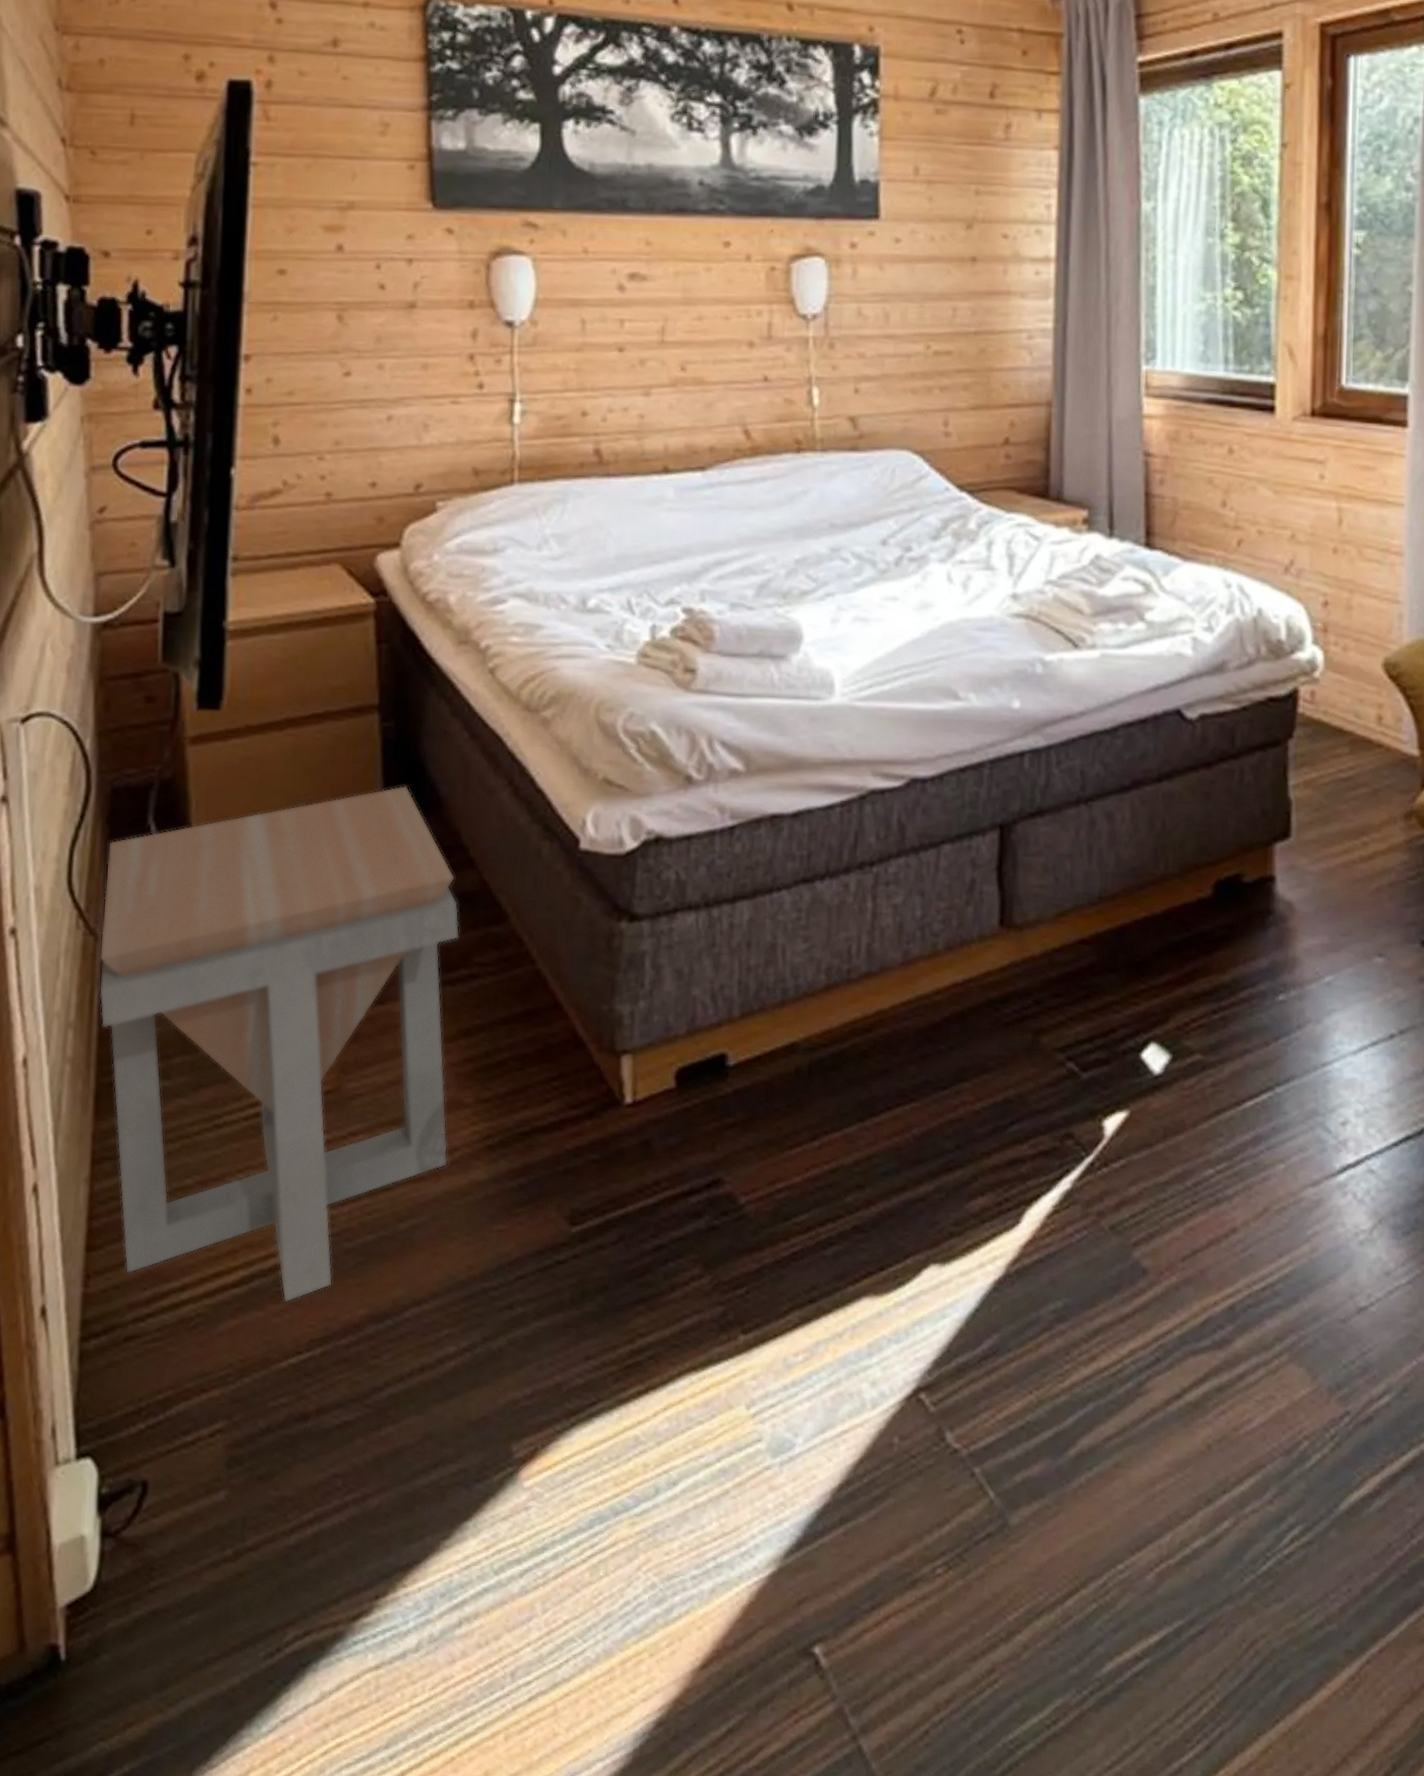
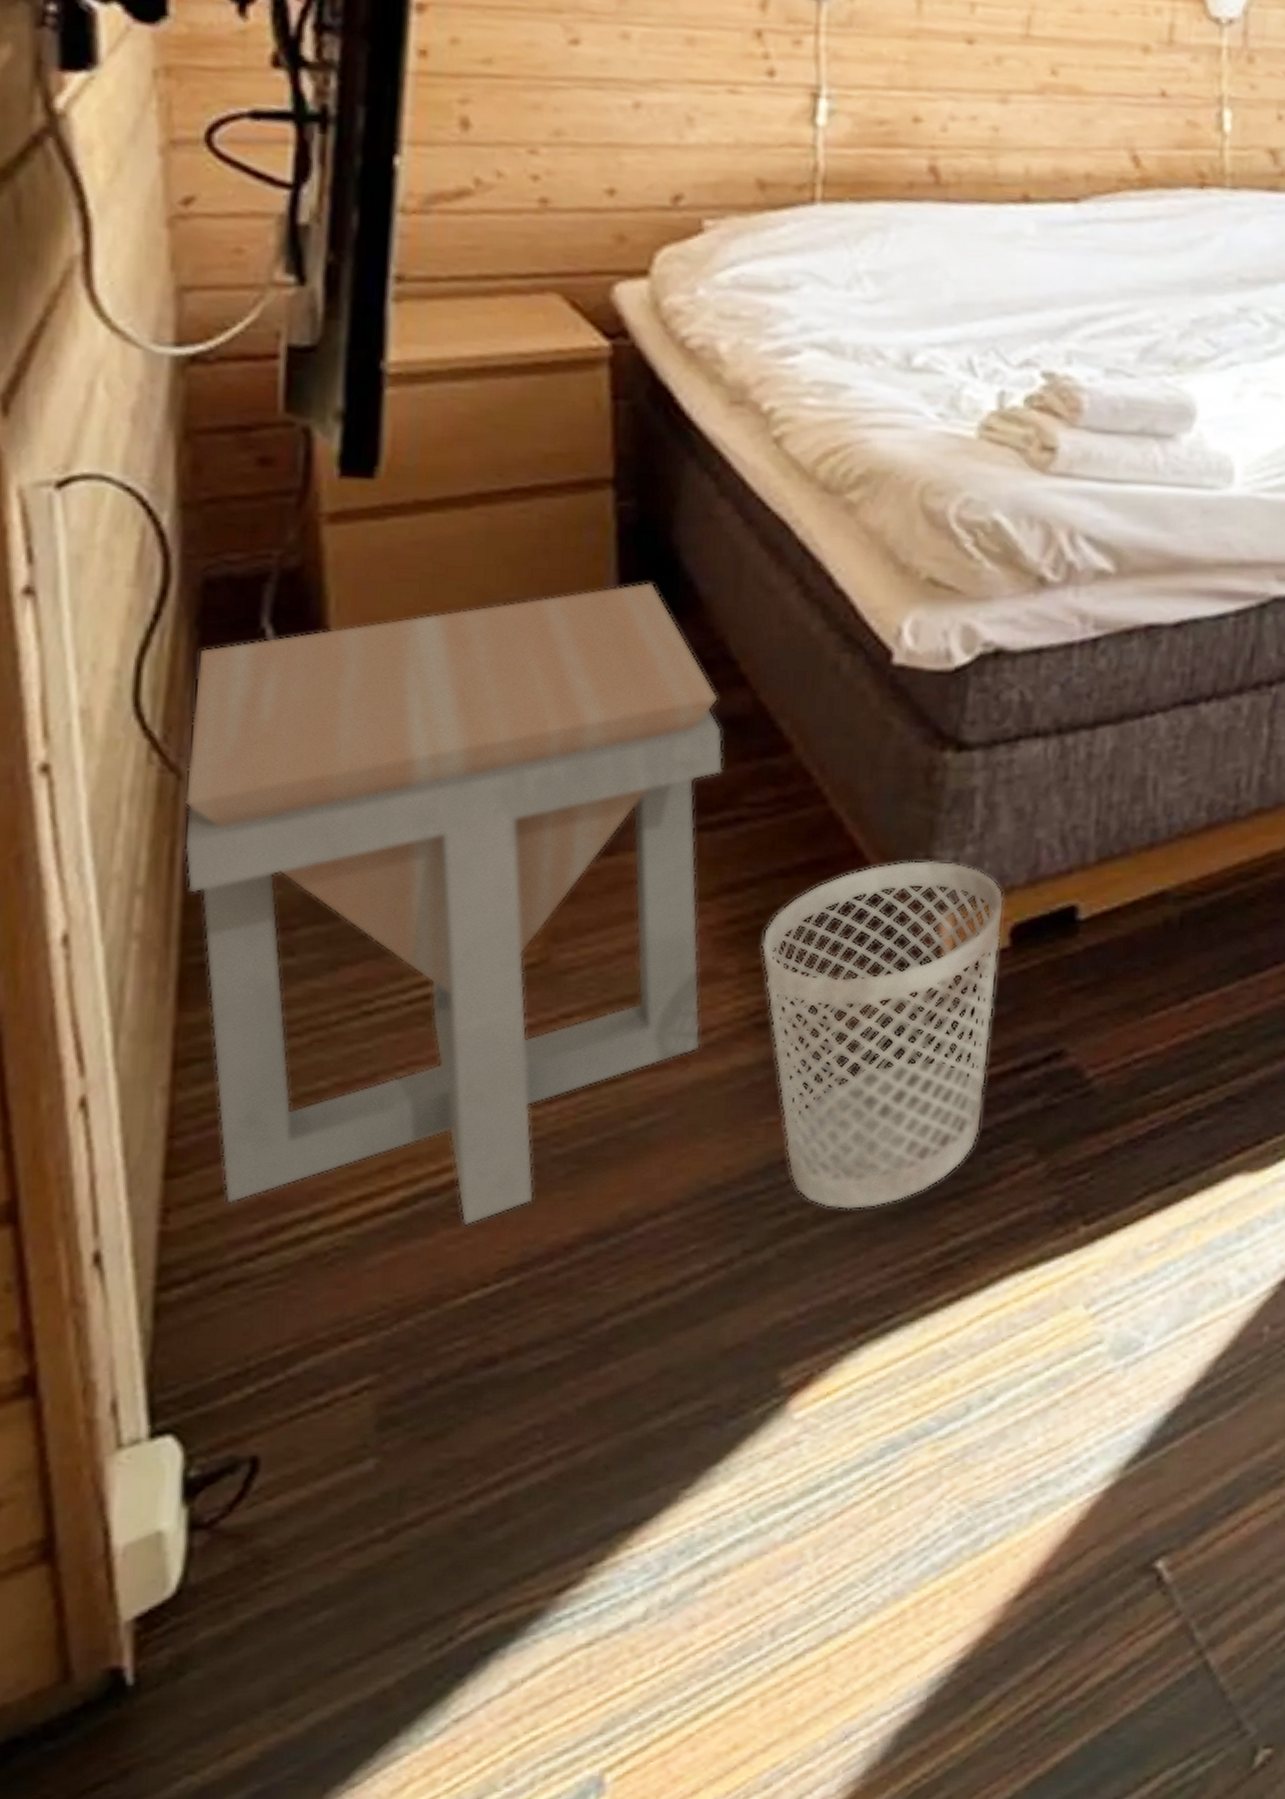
wastebasket: none [490,1012,670,1309] -> present [761,860,1005,1210]

